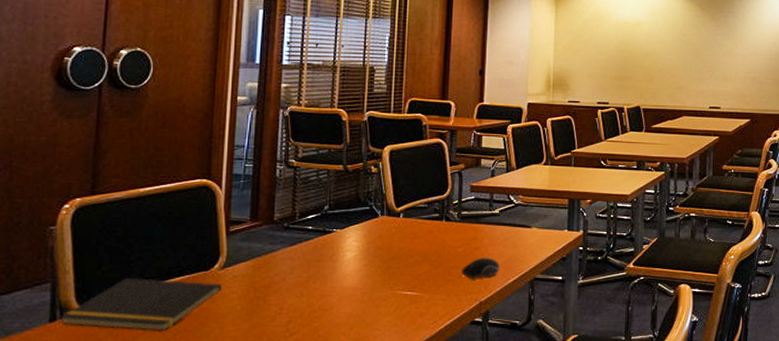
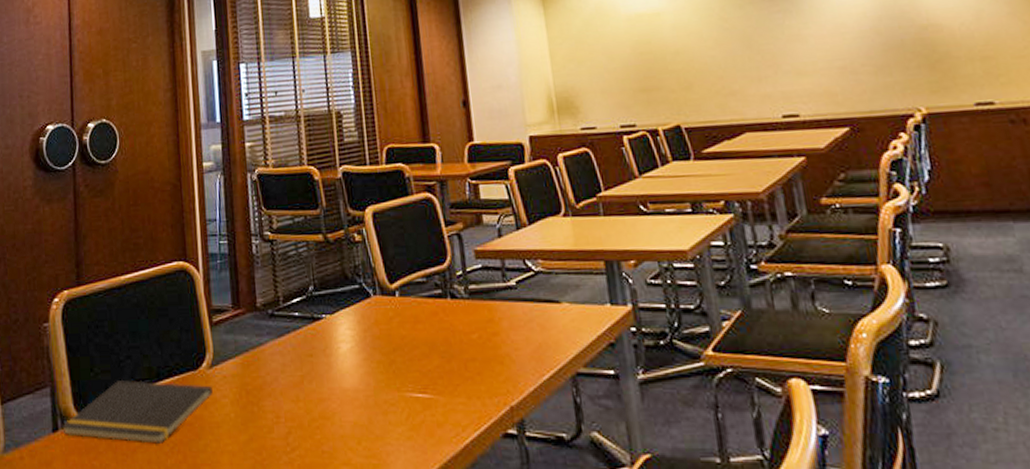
computer mouse: present [461,257,501,279] -> none [480,345,530,375]

